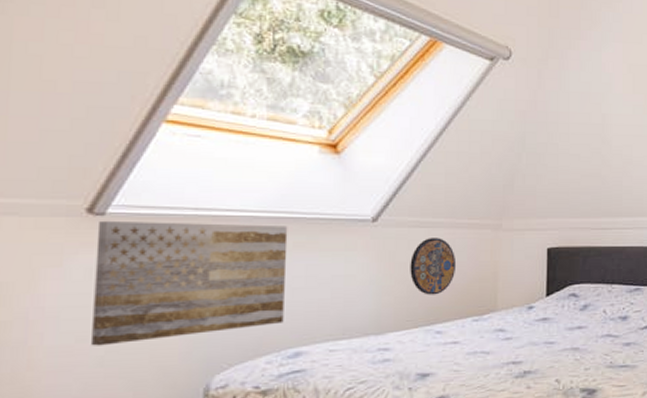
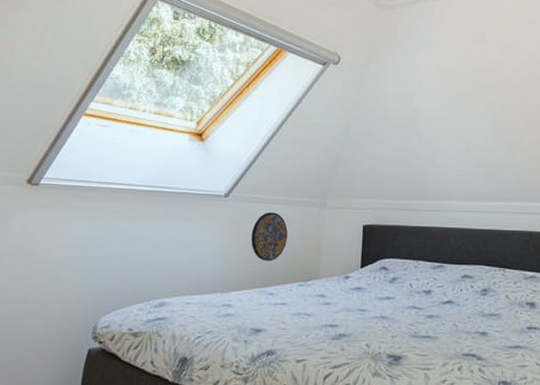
wall art: present [92,220,288,346] -> none [20,189,163,287]

